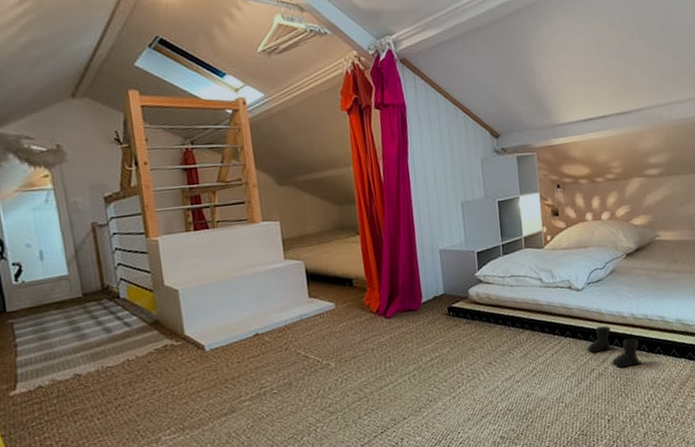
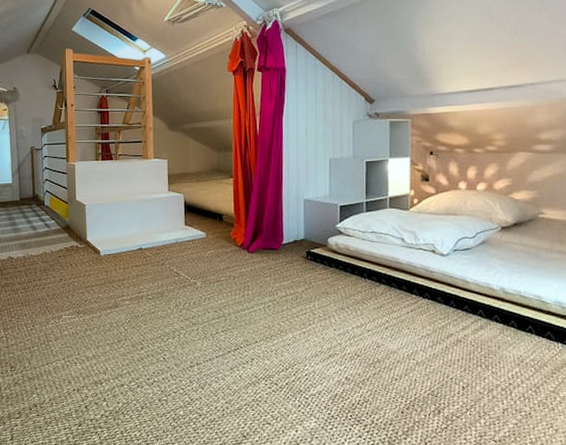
boots: present [587,325,643,368] -> none [446,294,509,340]

